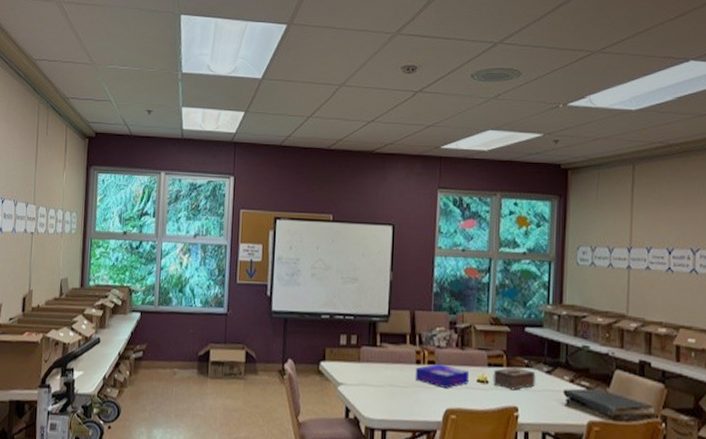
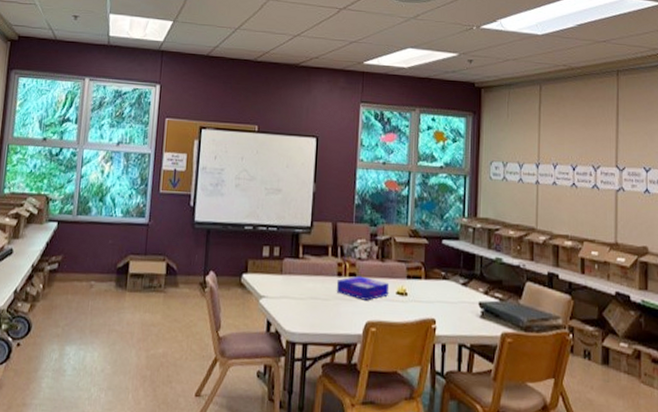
tissue box: present [493,367,536,391] -> none [412,279,453,303]

